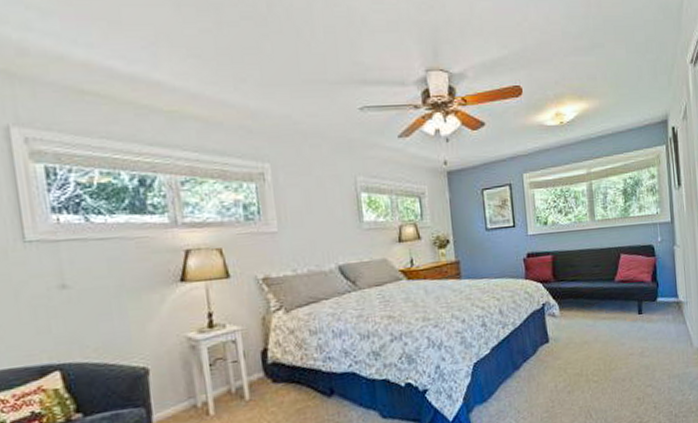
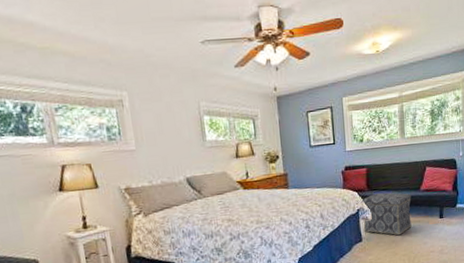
ottoman: none [548,284,606,335] -> present [362,192,412,236]

